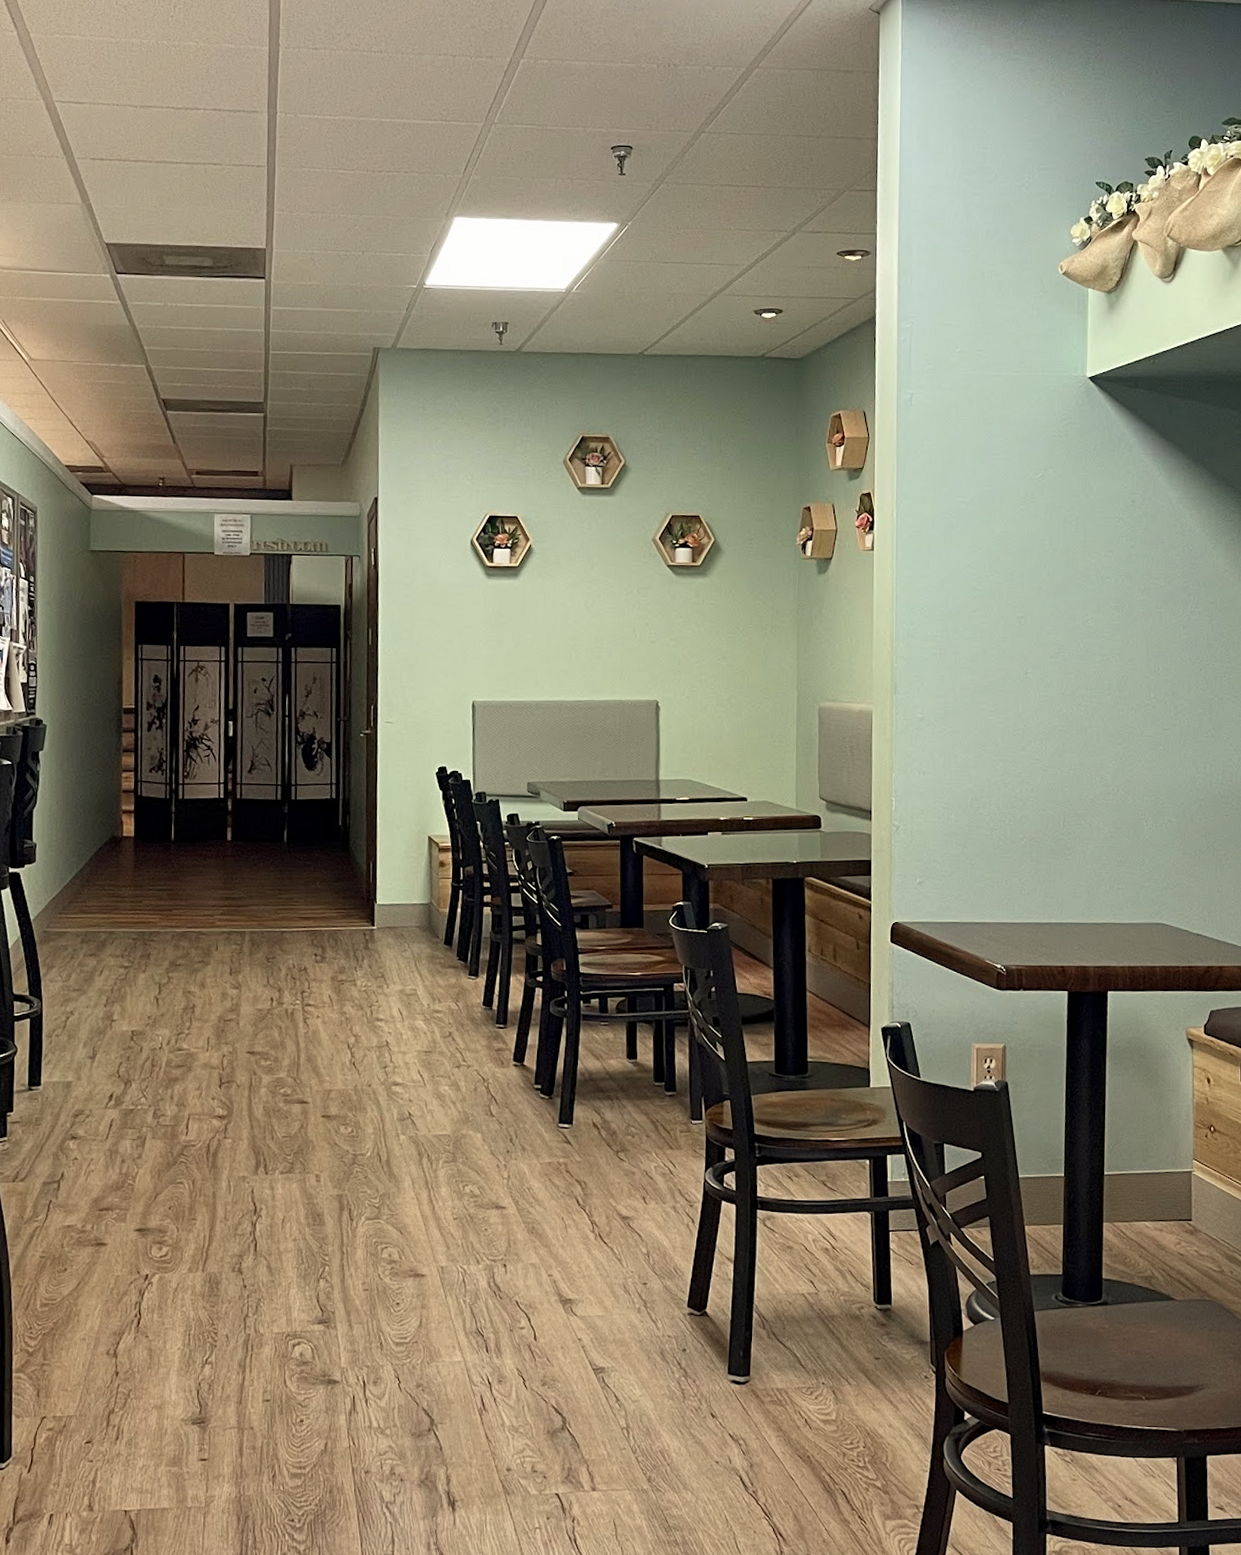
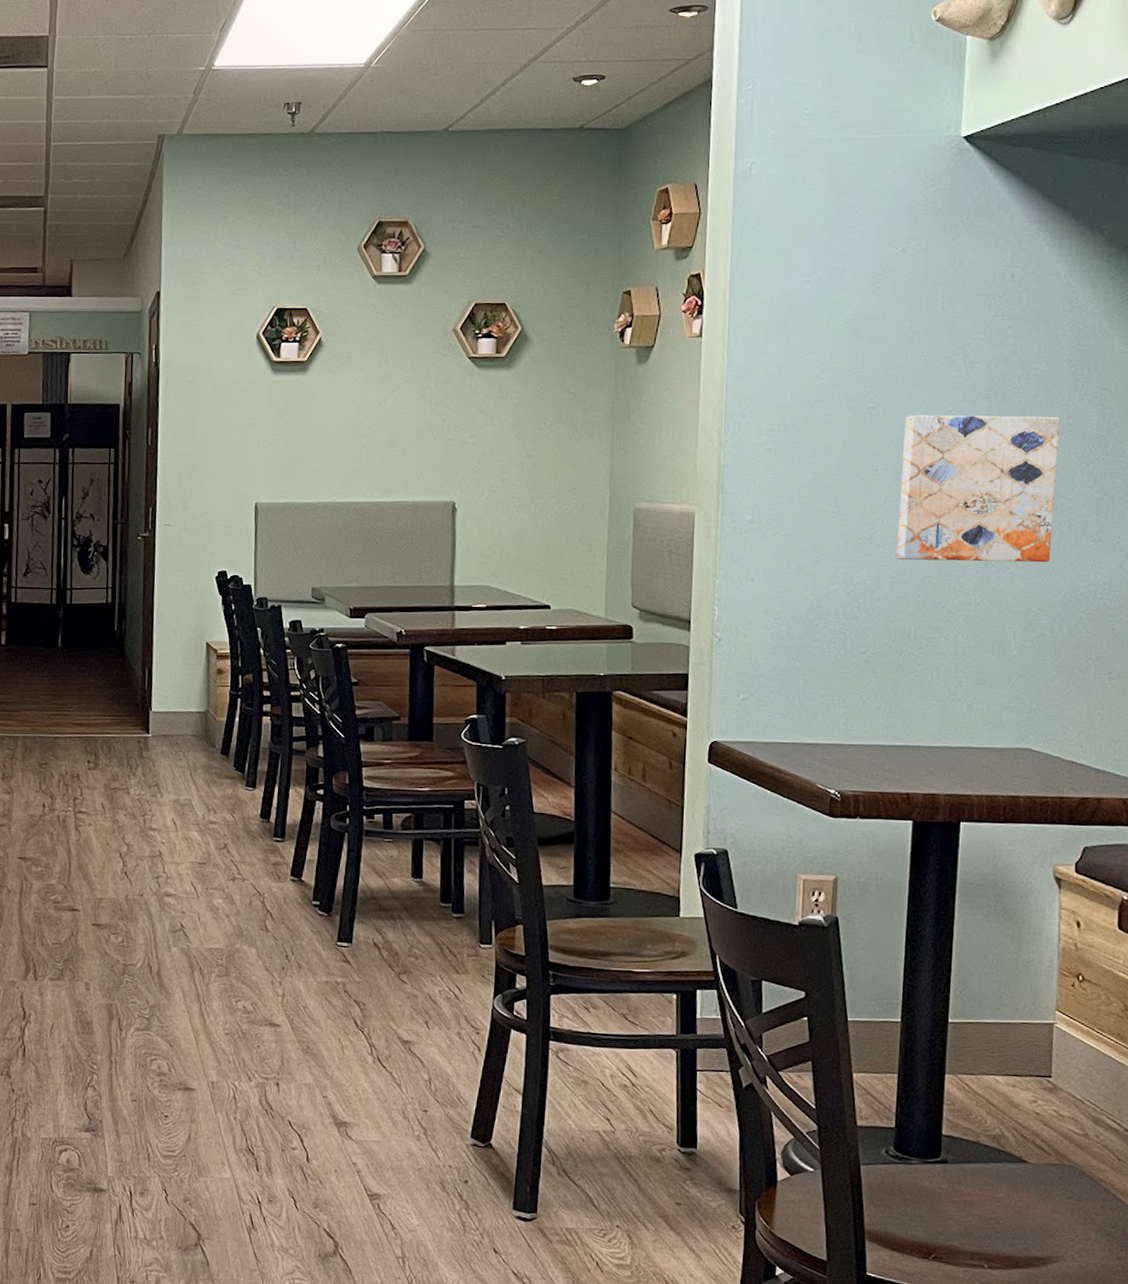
wall art: none [1046,623,1177,757] -> present [896,414,1060,563]

